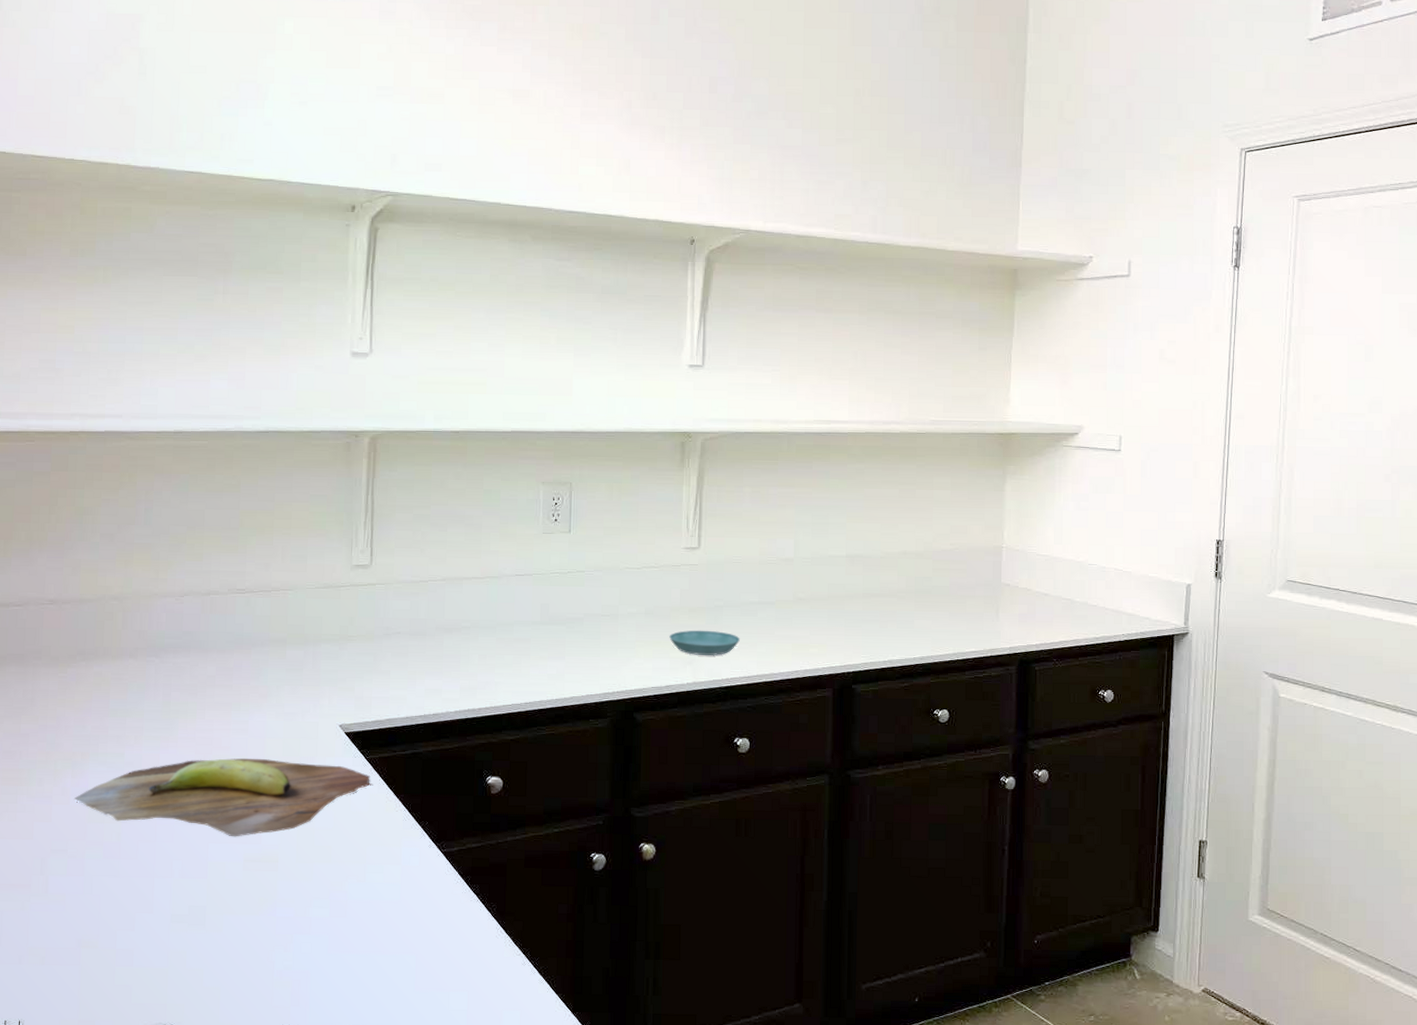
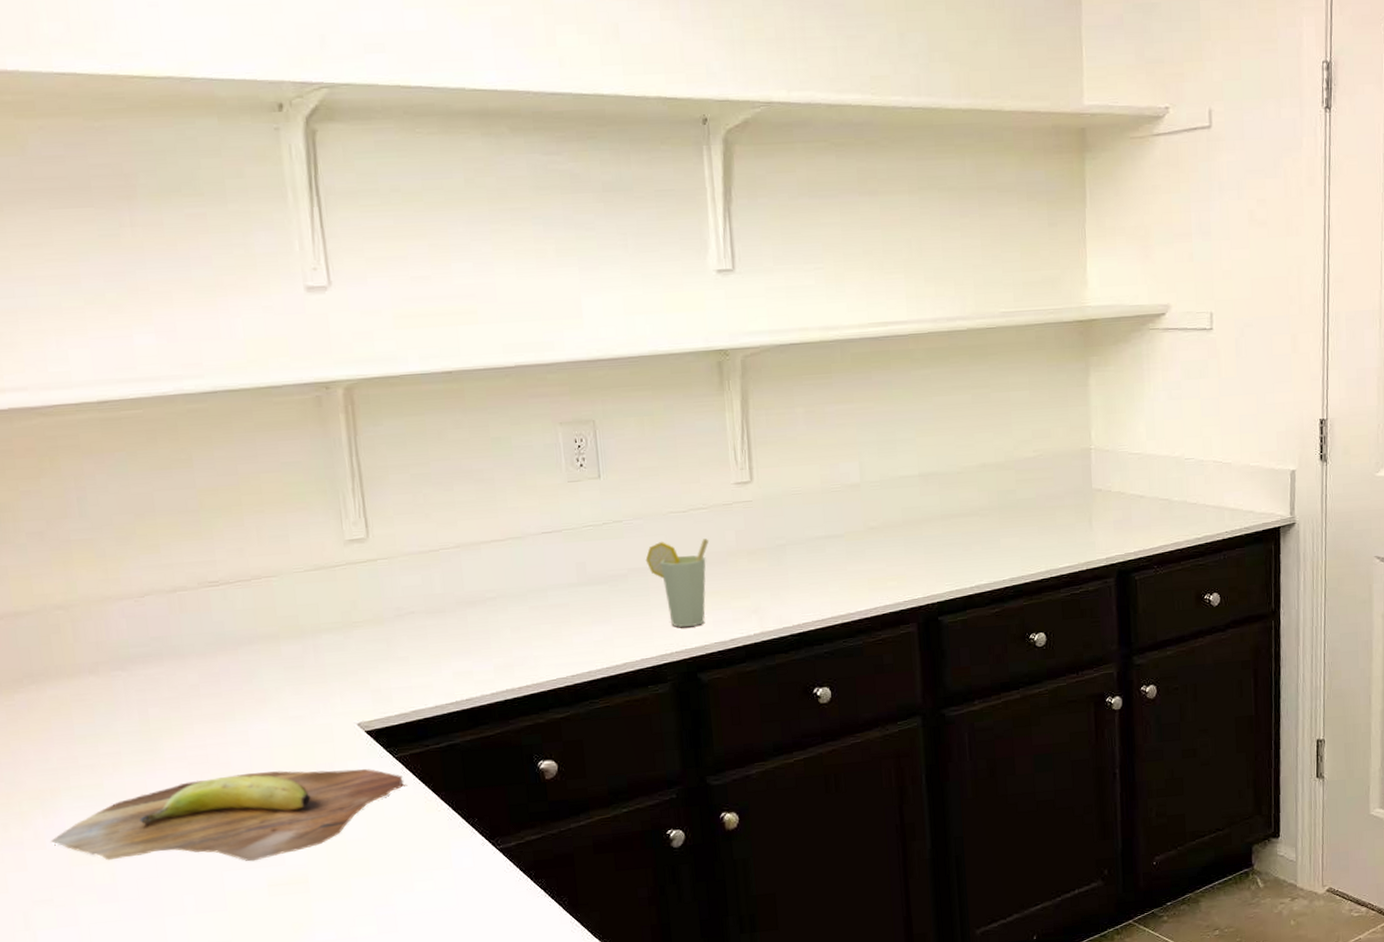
cup: none [600,593,657,670] -> present [645,538,709,627]
saucer: present [669,630,740,656] -> none [728,573,809,603]

